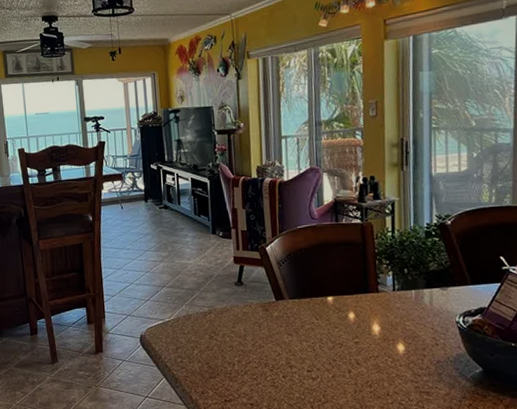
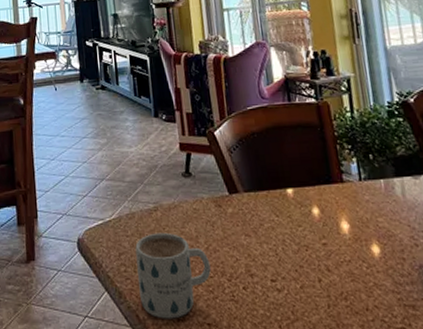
mug: none [191,331,256,400] -> present [135,232,211,319]

